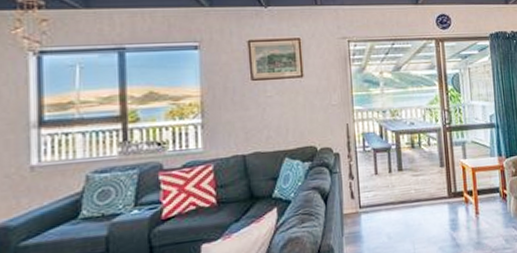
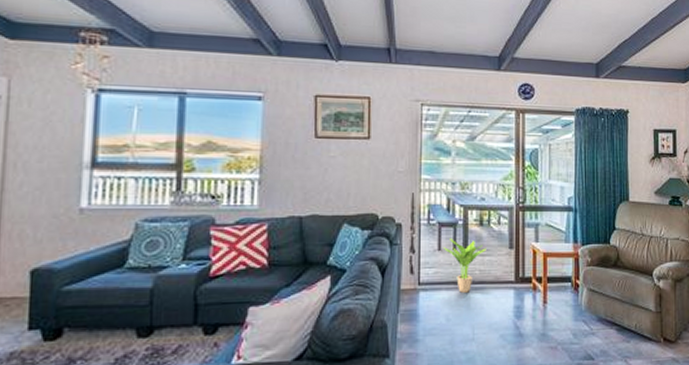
potted plant: none [380,162,420,212] -> present [444,238,486,293]

